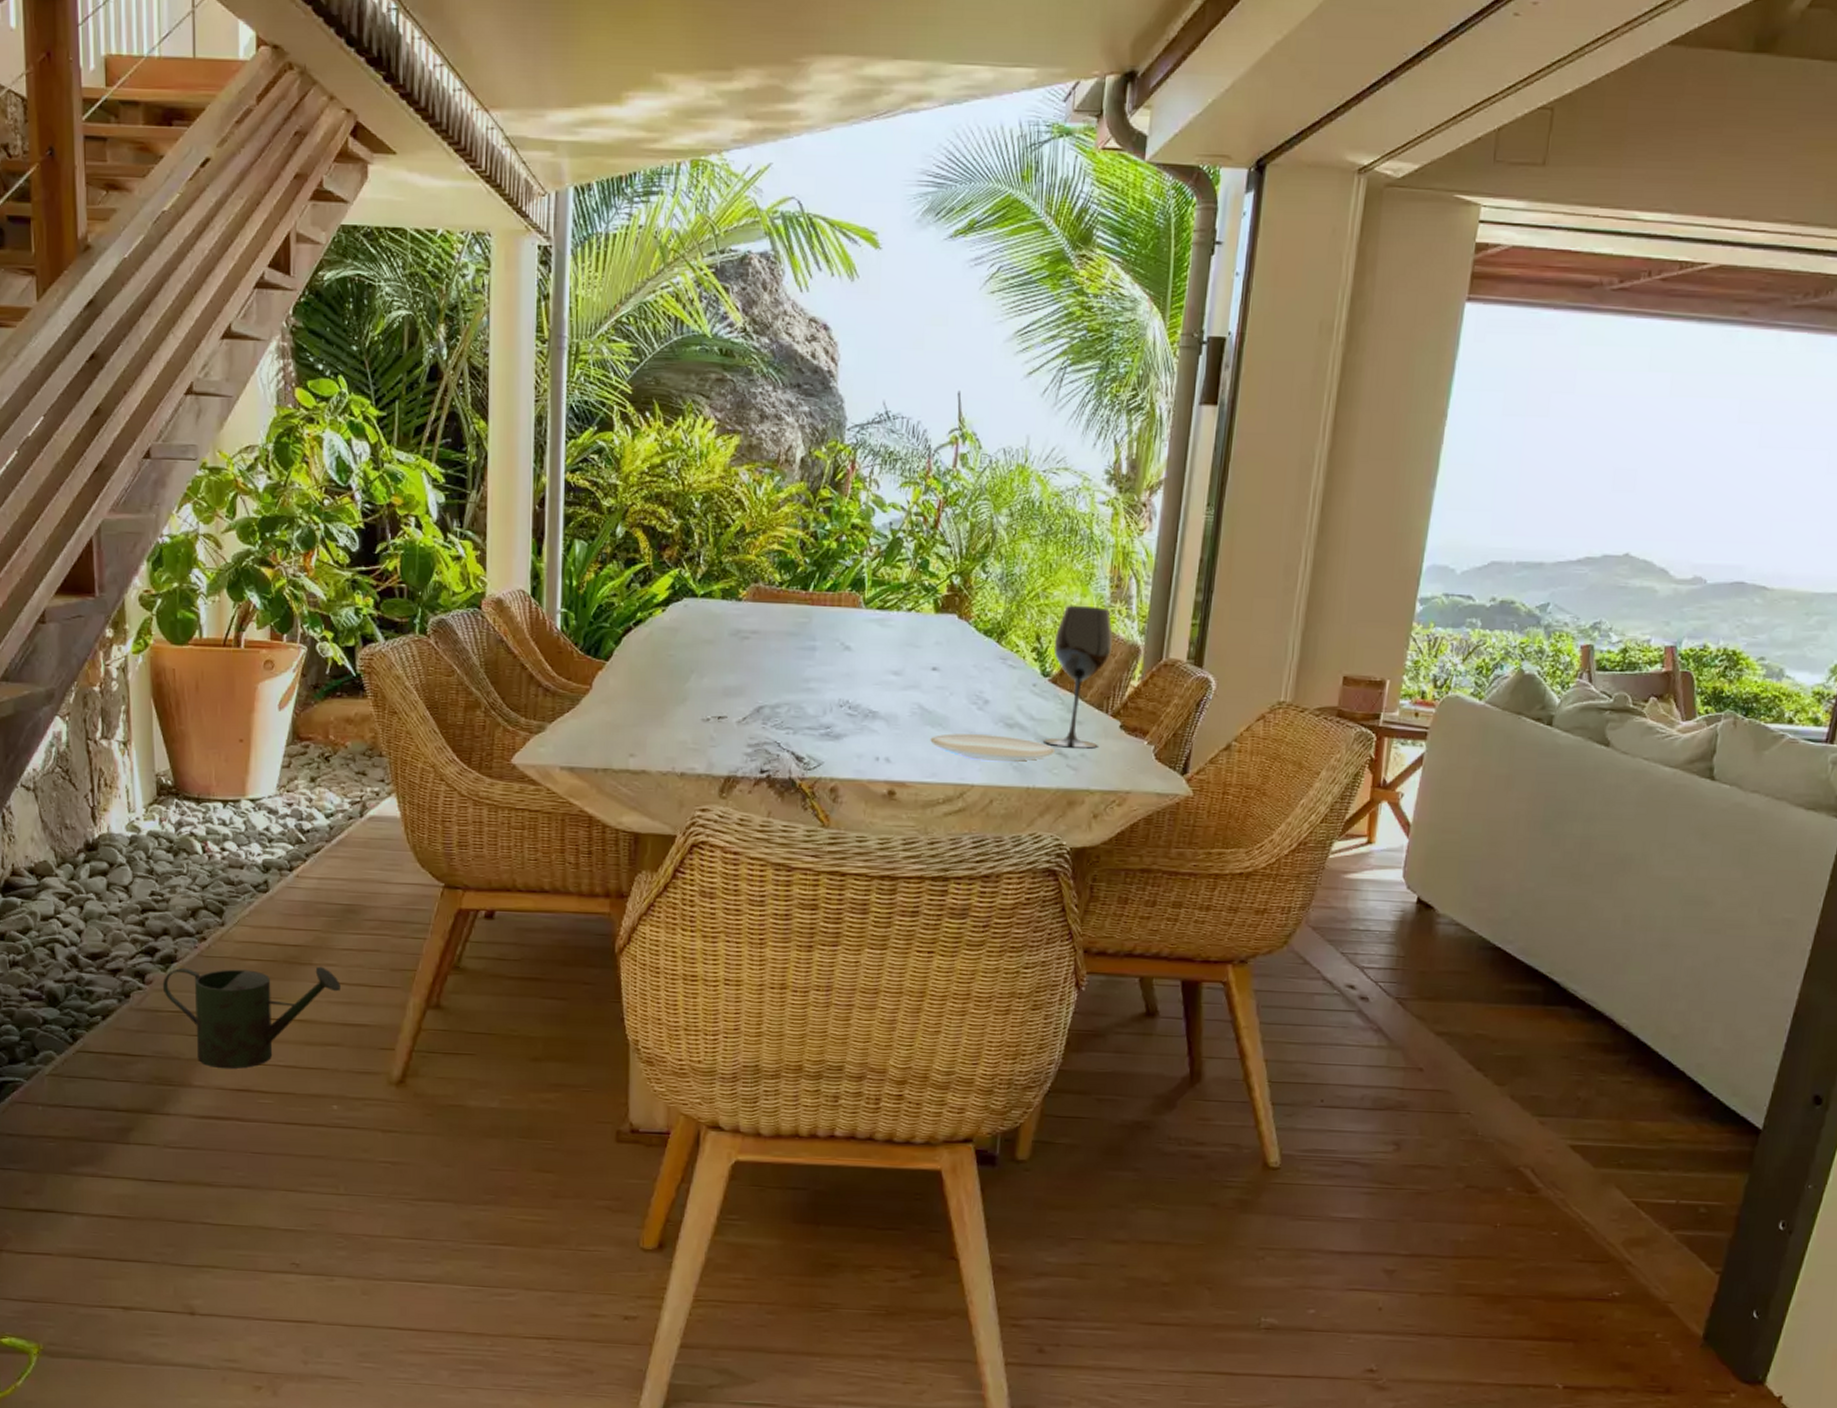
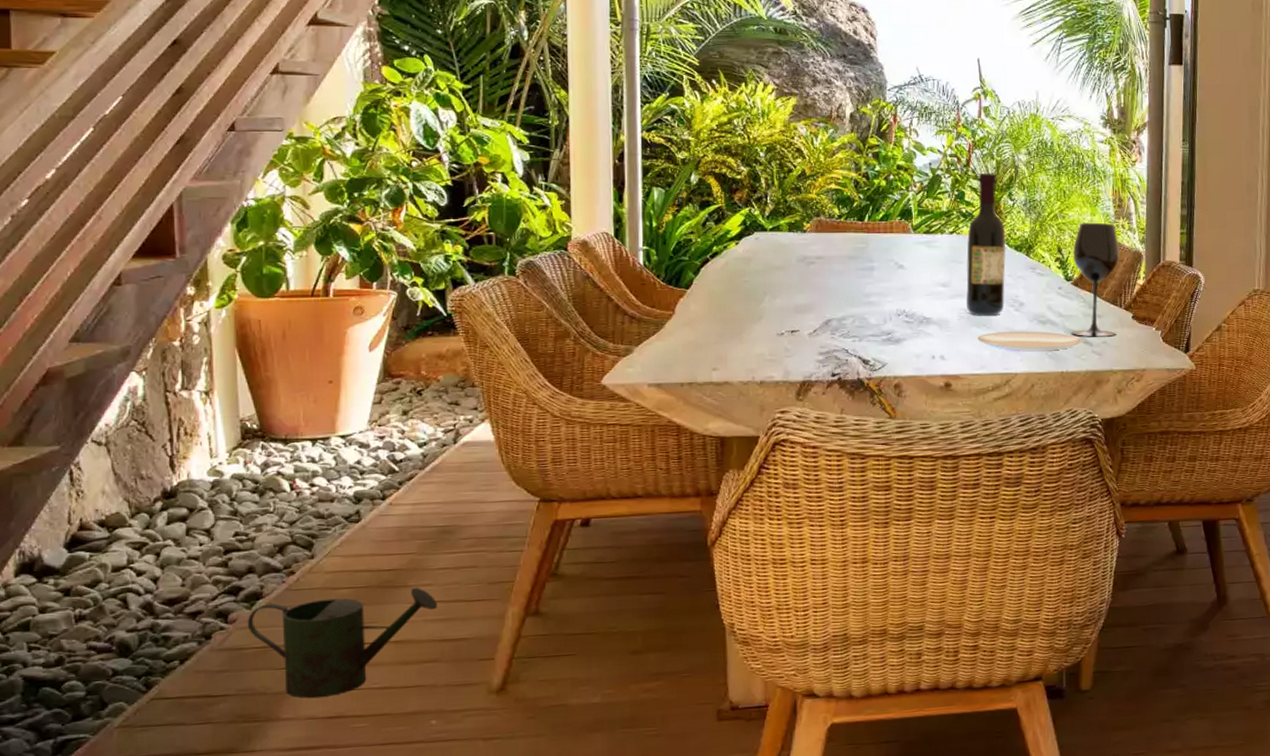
wine bottle: none [919,538,974,714] -> present [965,174,1006,316]

